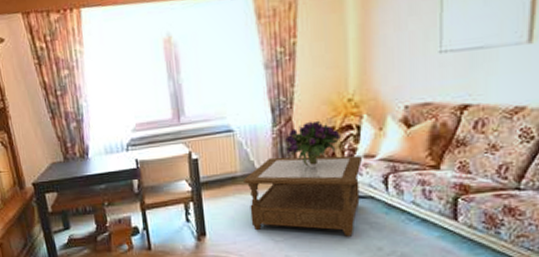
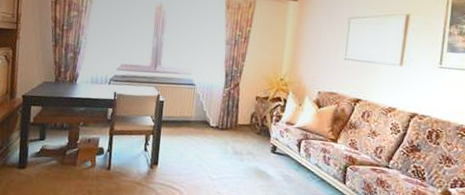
coffee table: present [243,155,363,237] -> none [195,111,286,184]
bouquet: present [285,120,342,166] -> none [231,89,273,123]

